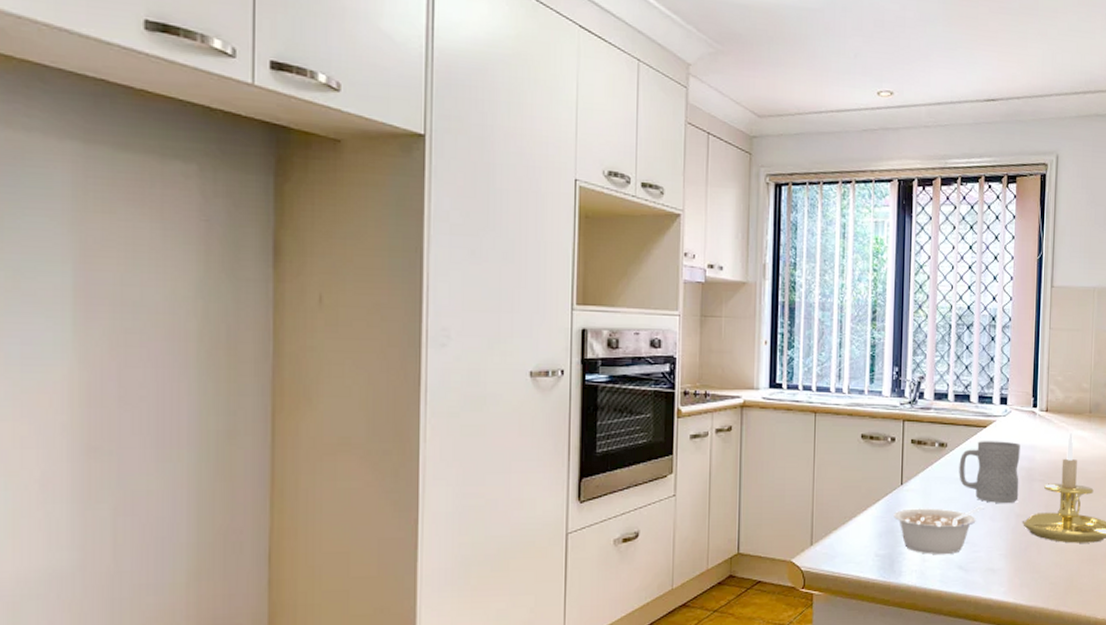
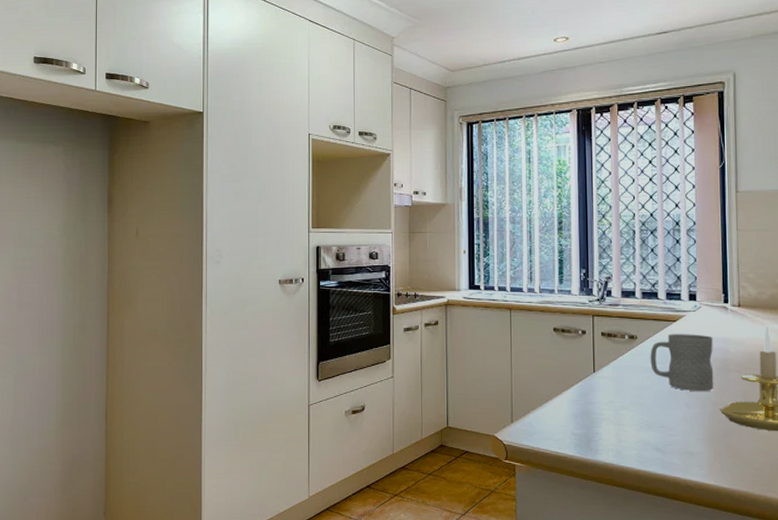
legume: present [893,506,984,554] -> none [588,393,678,436]

